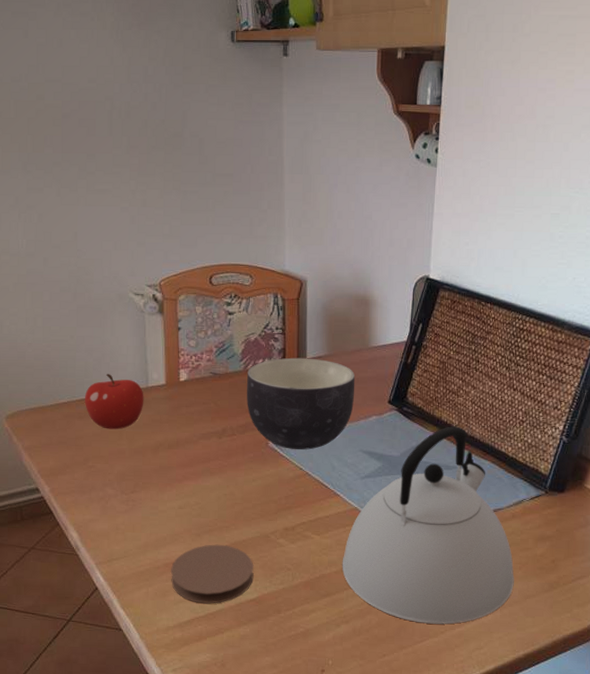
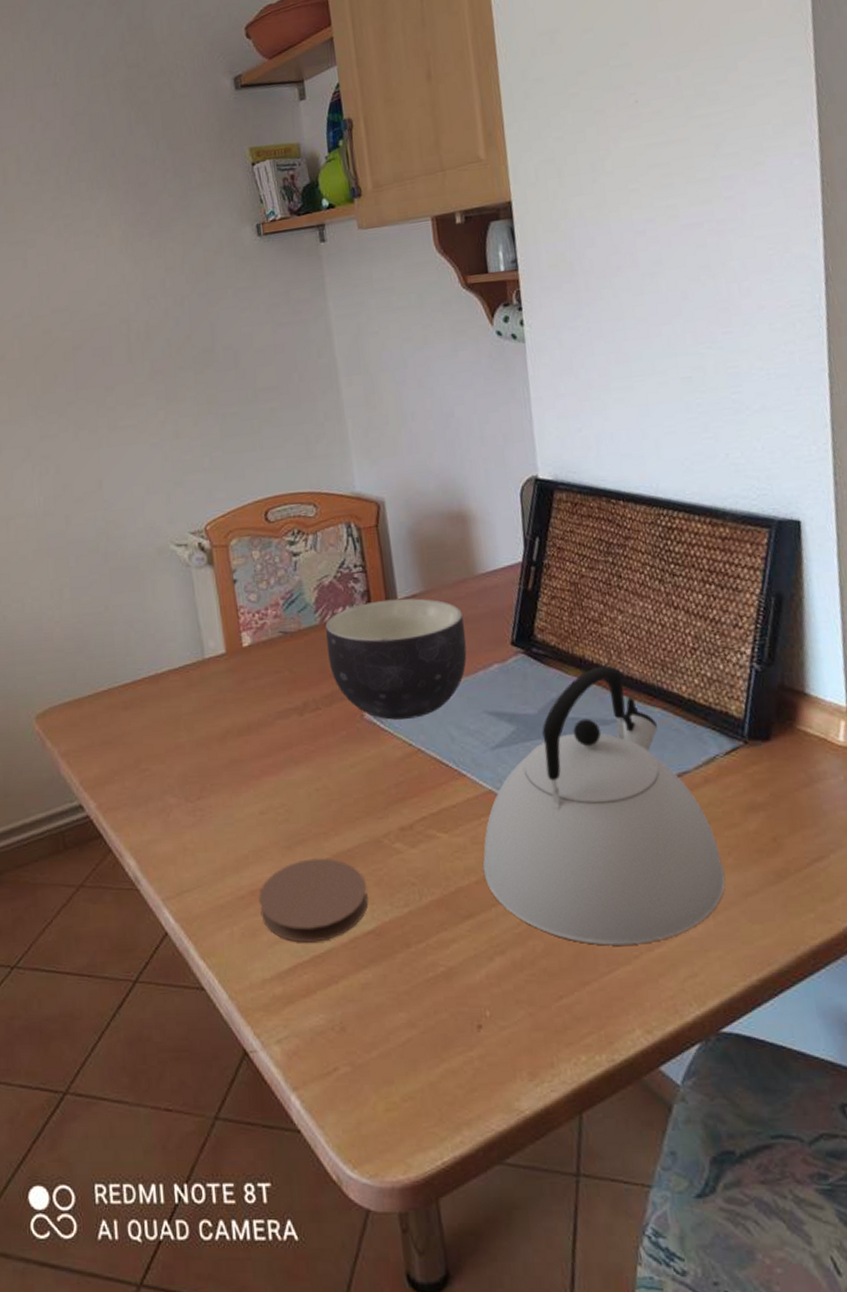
fruit: present [84,374,144,430] -> none [128,648,202,719]

